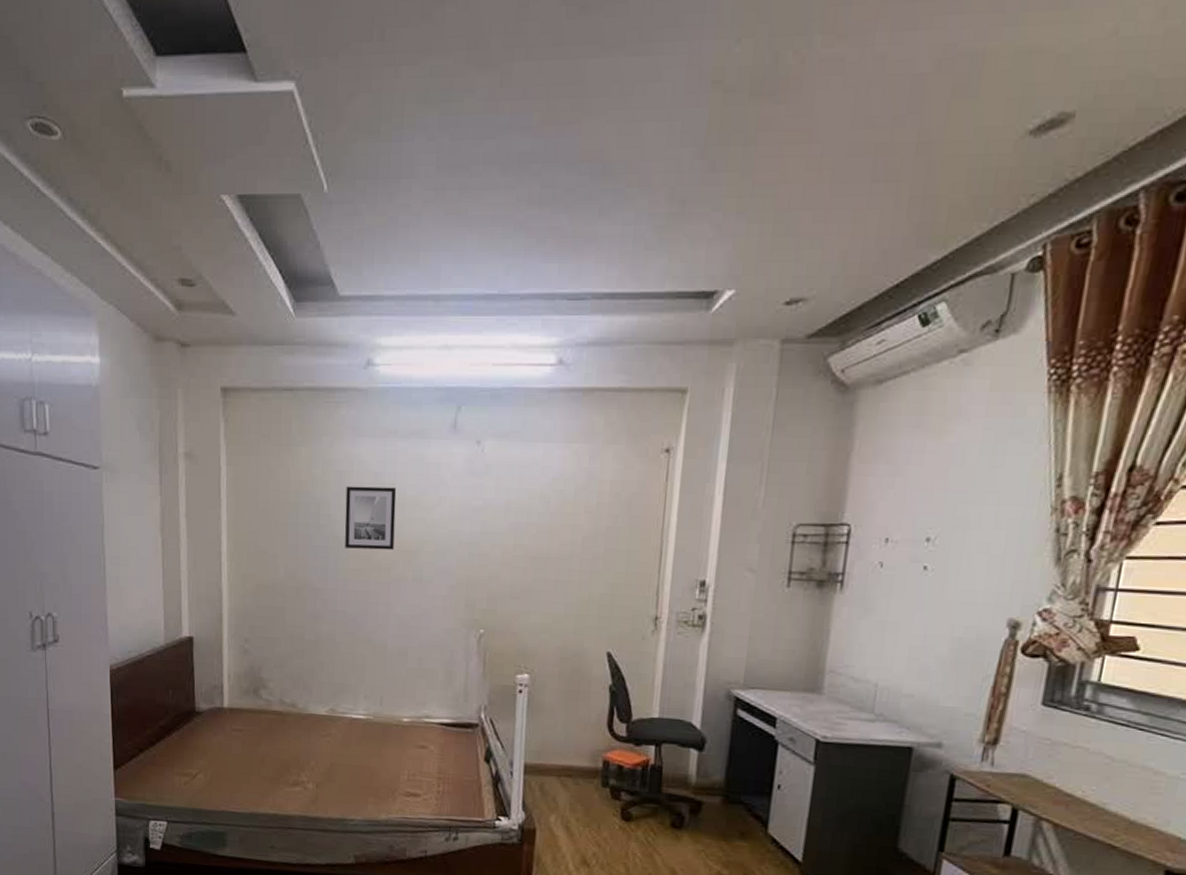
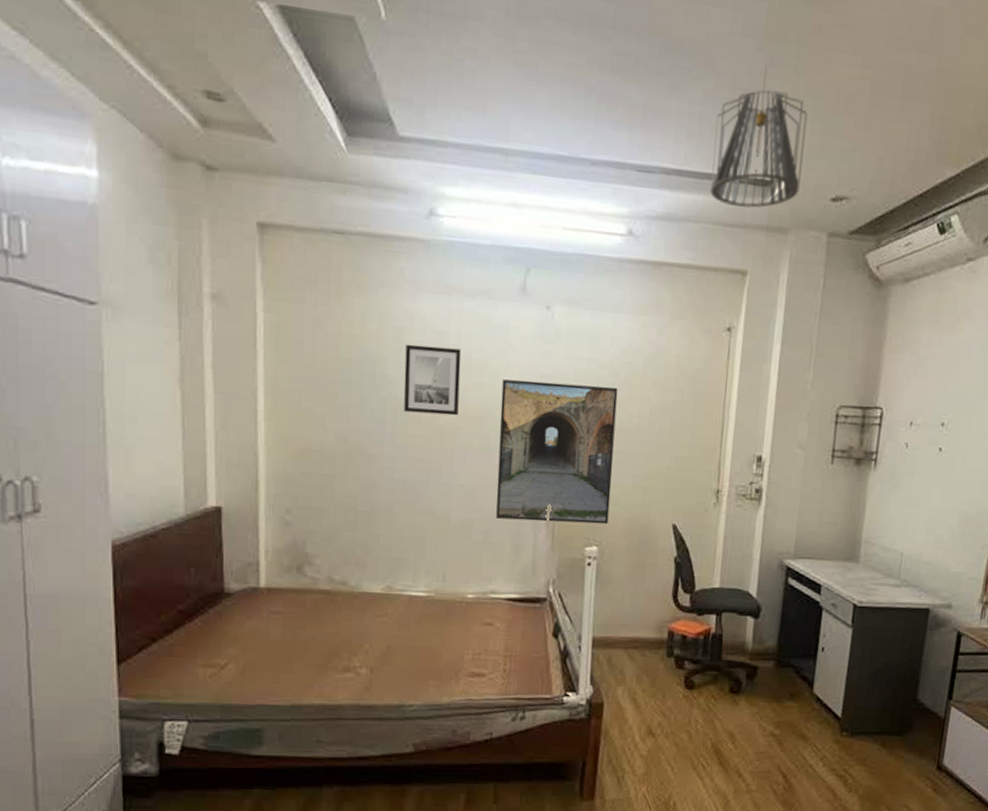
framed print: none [429,513,549,652] -> present [496,379,618,525]
pendant light: none [646,173,756,322] -> present [710,66,808,208]

